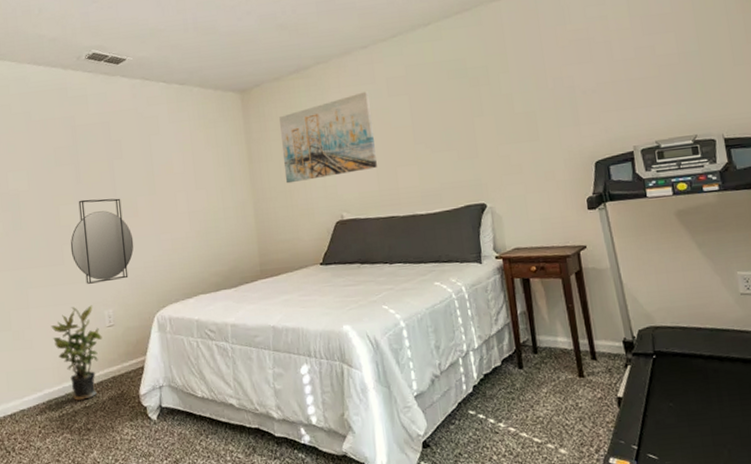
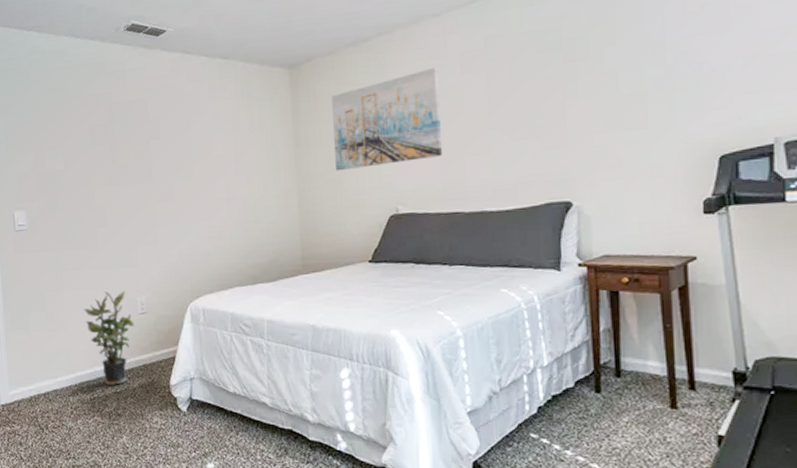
home mirror: present [70,198,134,284] -> none [104,181,169,269]

